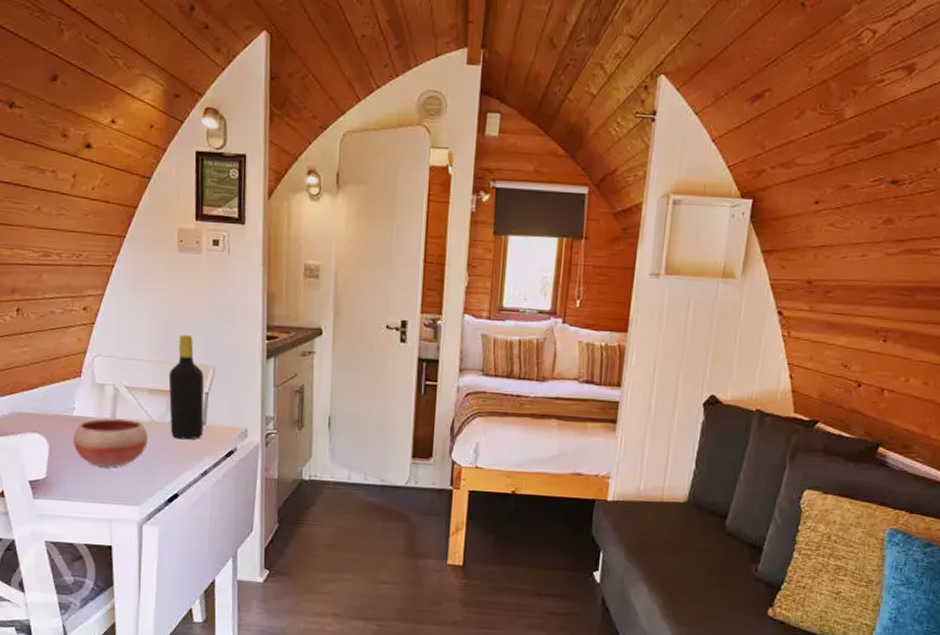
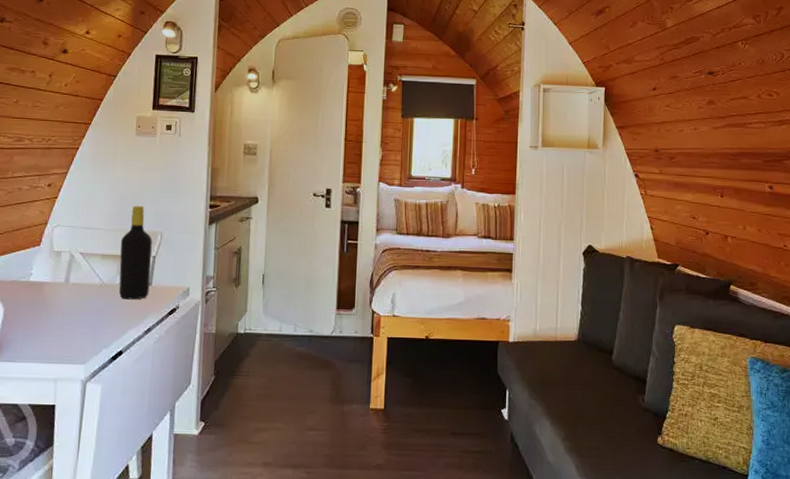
bowl: present [73,418,148,467] -> none [27,282,98,328]

